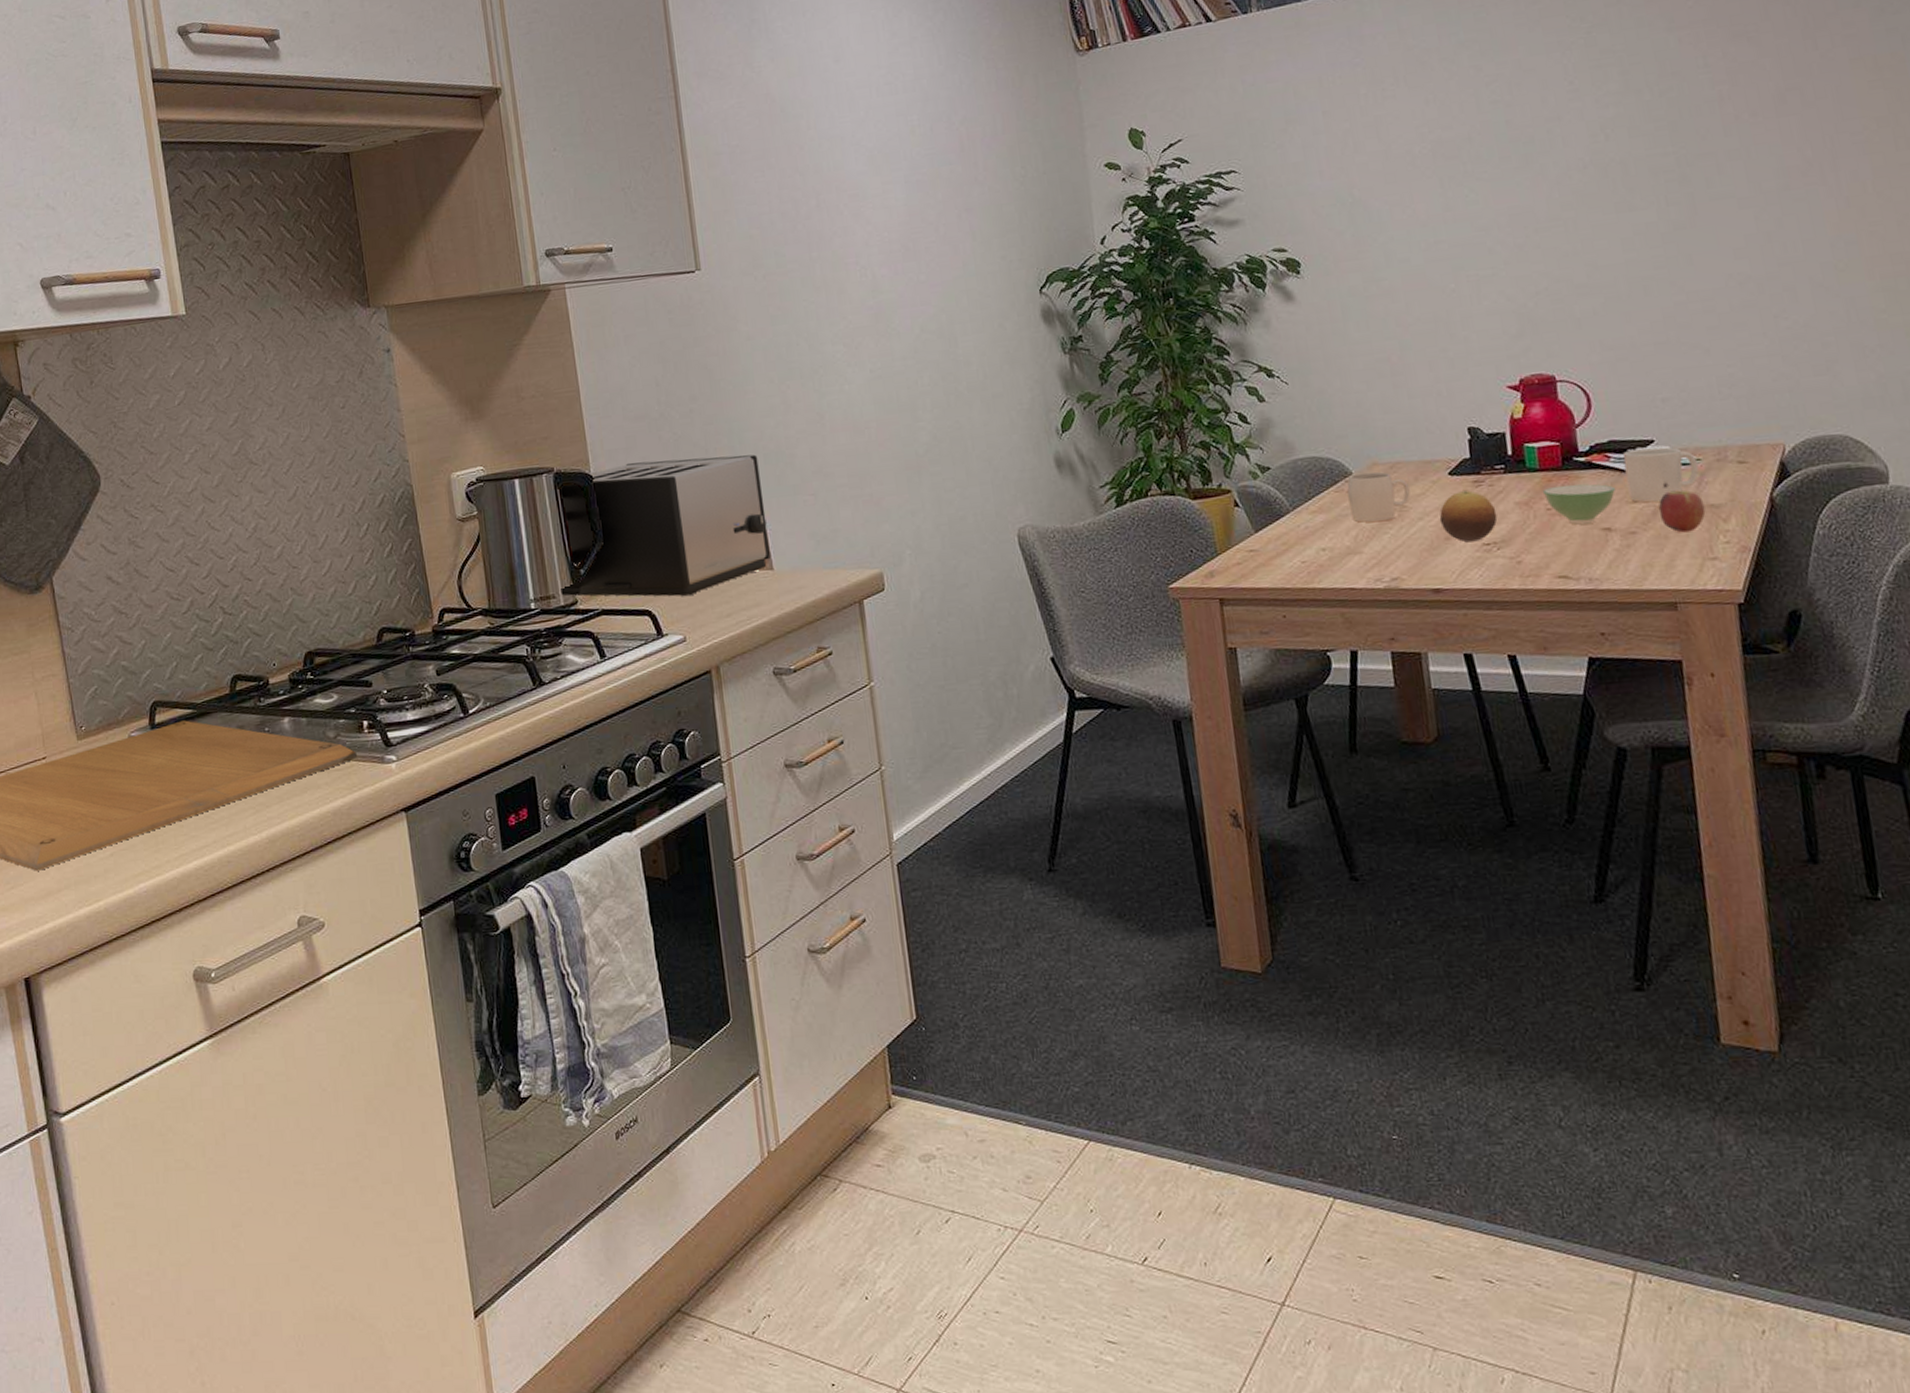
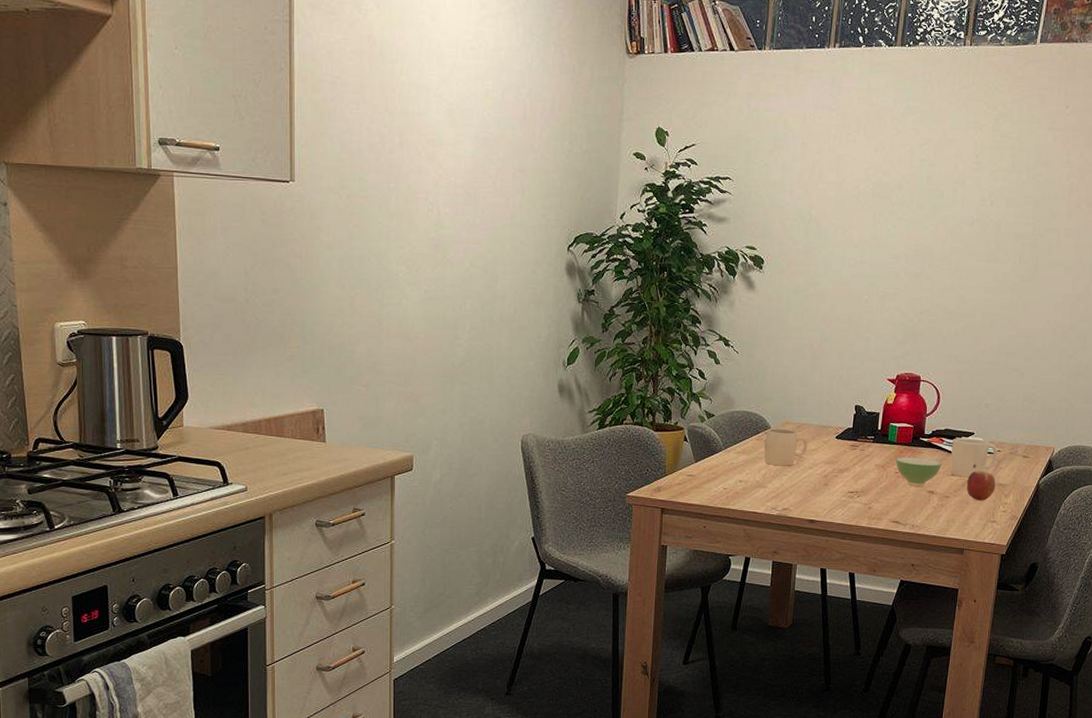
toaster: present [561,454,771,597] -> none [144,337,325,454]
fruit: present [1439,491,1498,543] -> none [823,451,862,489]

